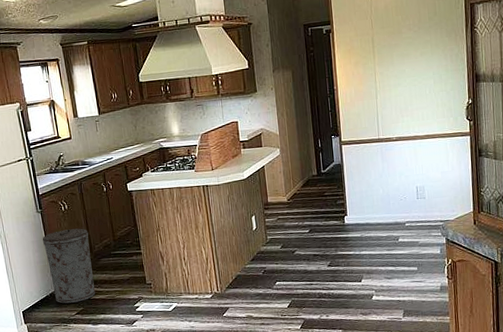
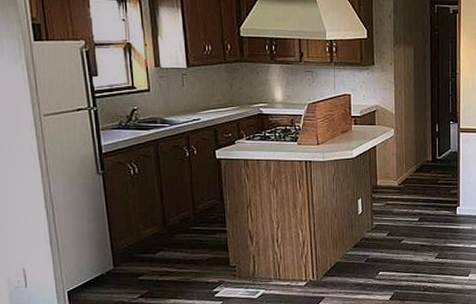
trash can: present [42,228,96,304] -> none [101,197,166,284]

